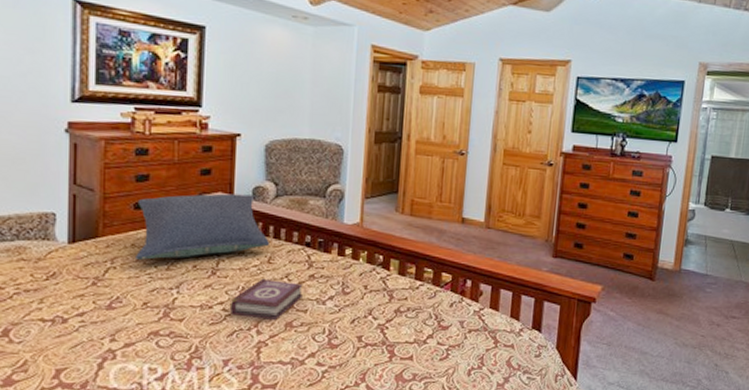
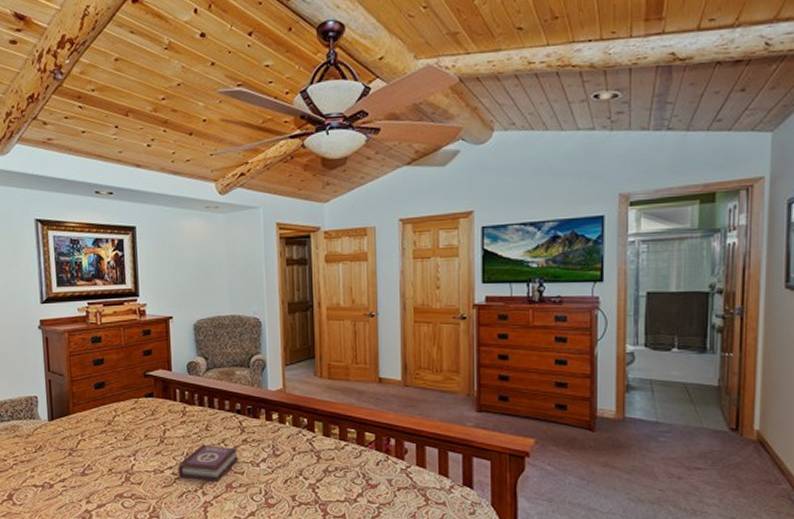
pillow: present [136,193,269,260] -> none [96,370,205,432]

